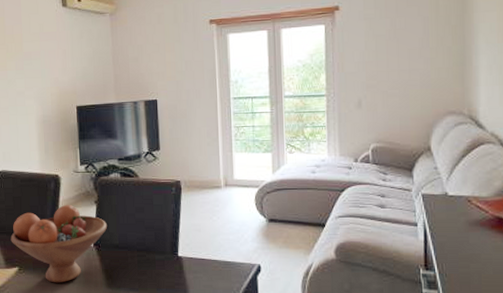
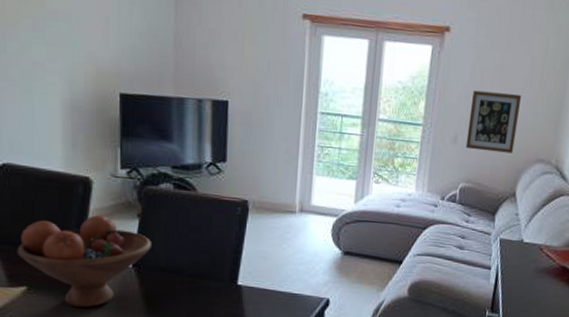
wall art: none [369,54,421,111] -> present [465,90,521,154]

